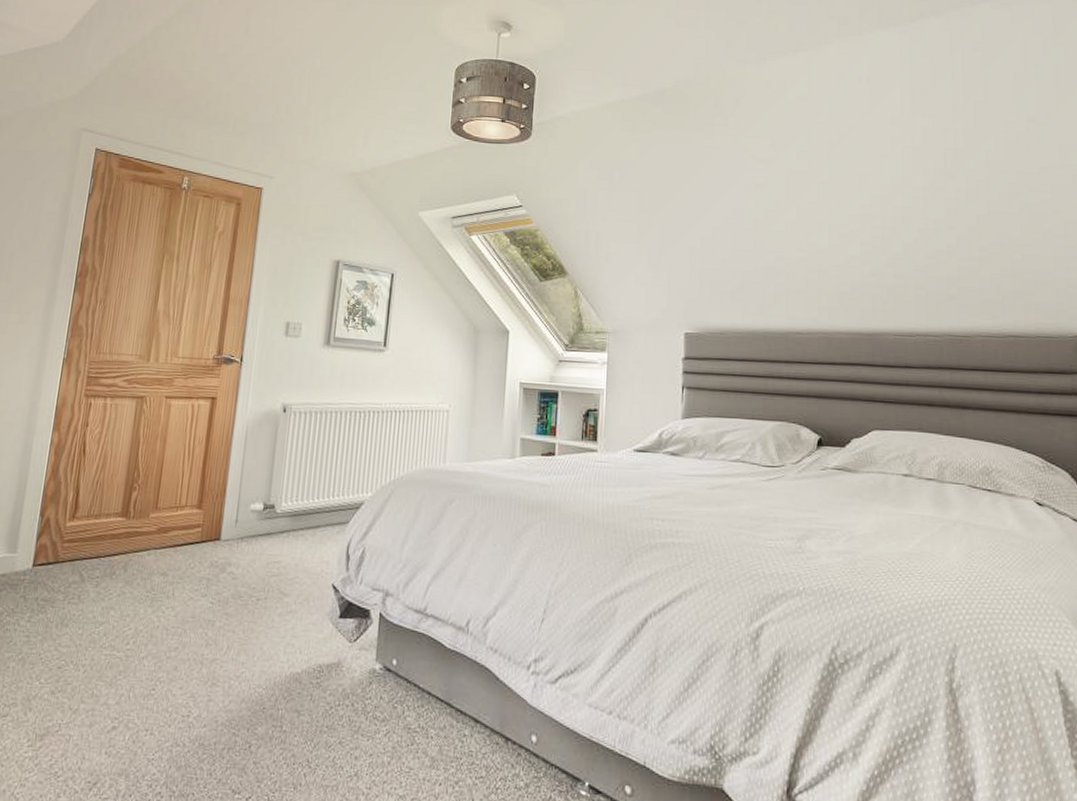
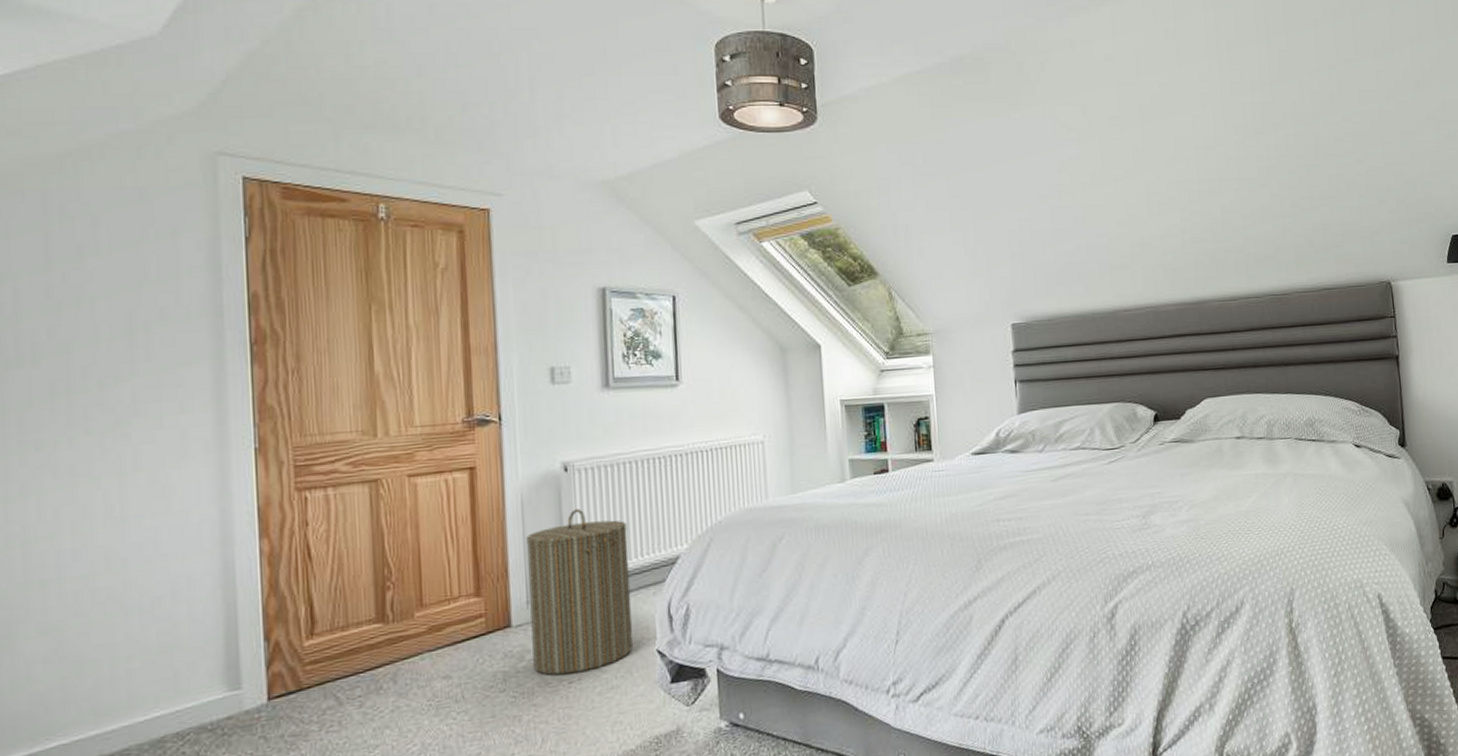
laundry hamper: none [231,446,325,593] -> present [525,509,634,676]

